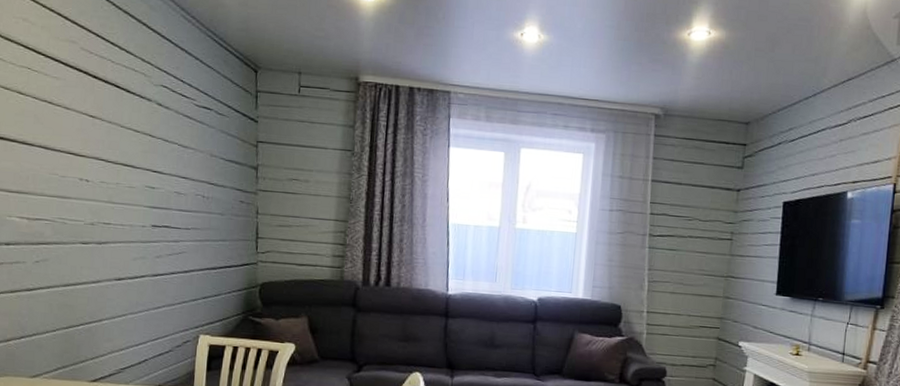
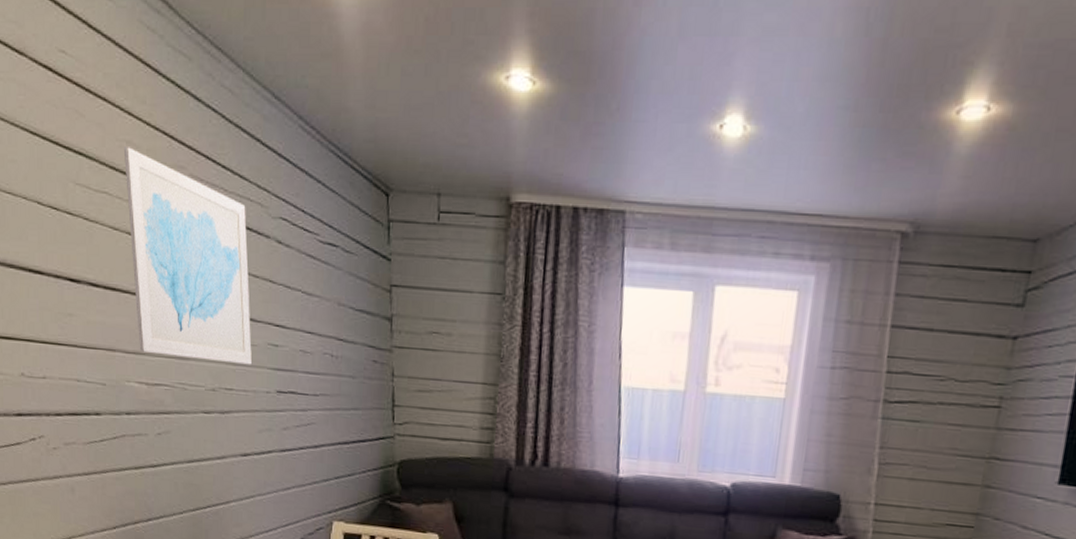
wall art: none [19,23,131,204] -> present [123,147,252,365]

